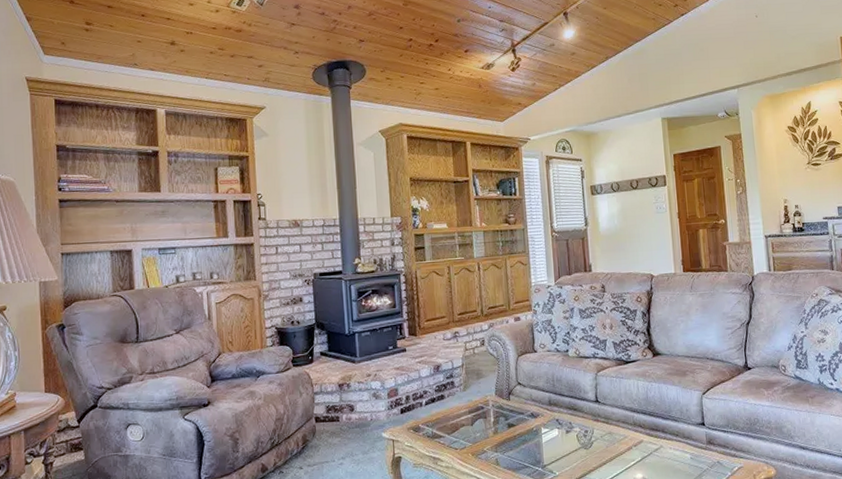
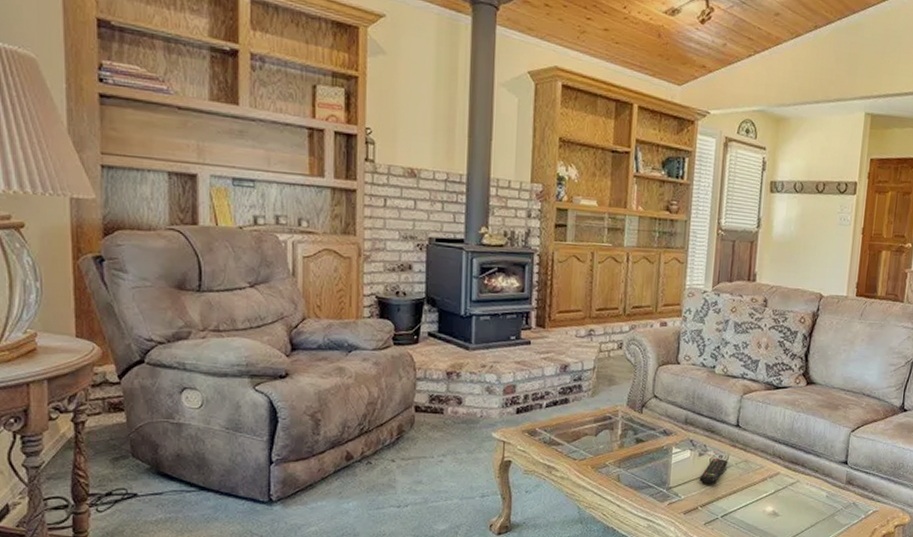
remote control: none [569,433,594,459] -> present [699,459,729,485]

